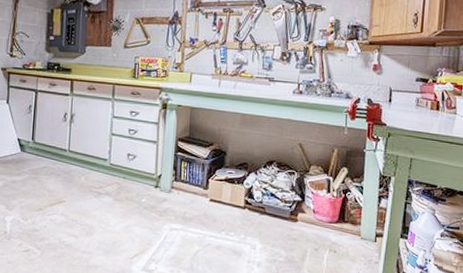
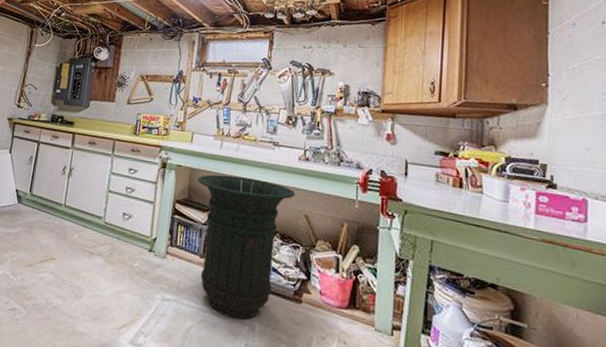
trash can: none [197,111,291,241] -> present [197,174,296,320]

